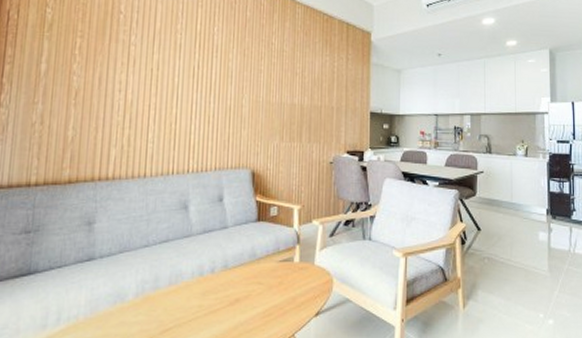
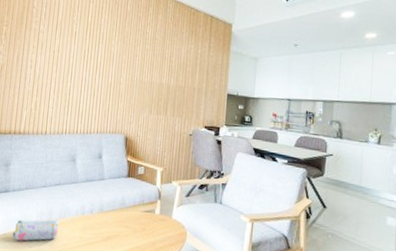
pencil case: none [102,288,168,324] -> present [13,219,59,241]

